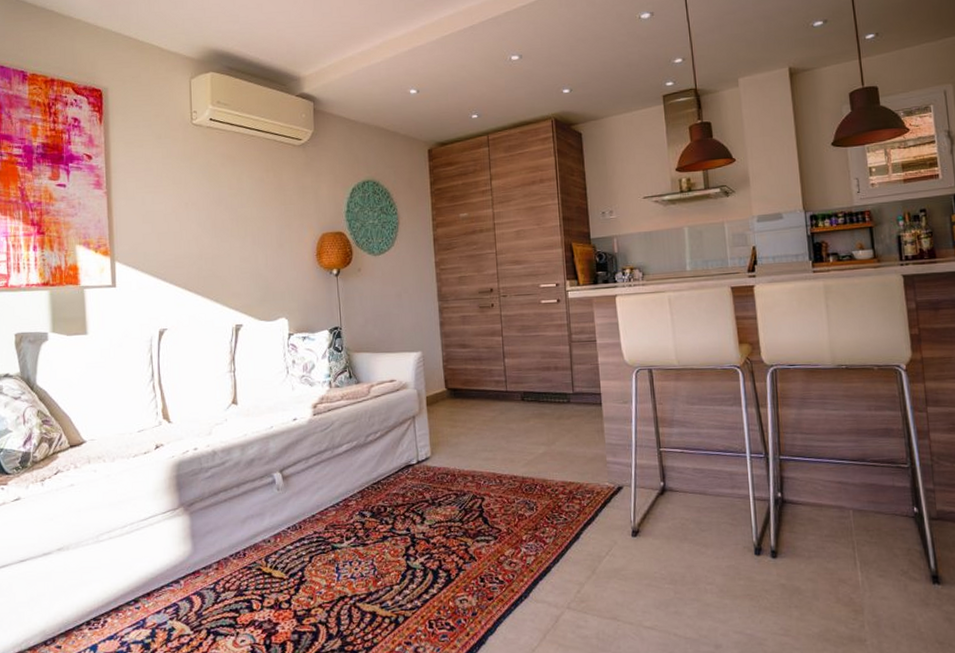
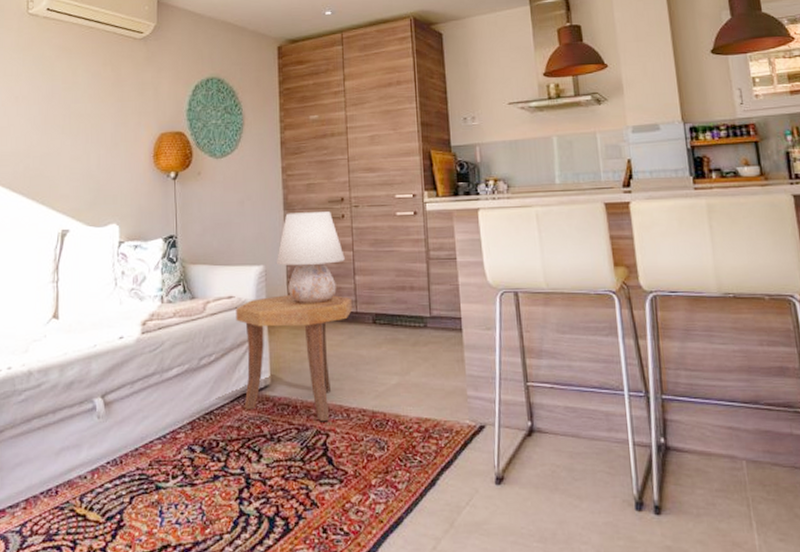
side table: none [397,376,502,488] -> present [235,295,352,422]
table lamp: none [432,301,495,385] -> present [276,212,345,304]

